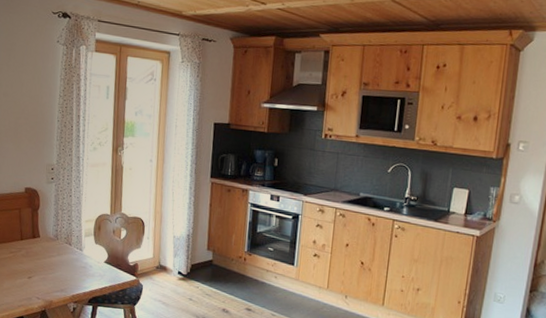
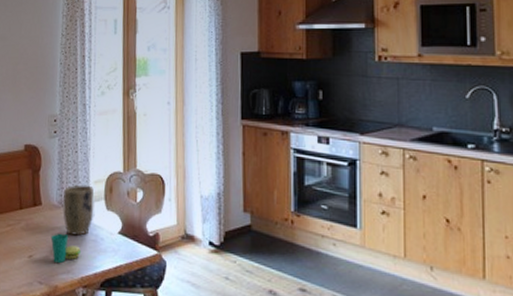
cup: none [47,260,73,284] -> present [50,233,81,264]
plant pot: none [58,223,85,263] -> present [63,185,95,236]

